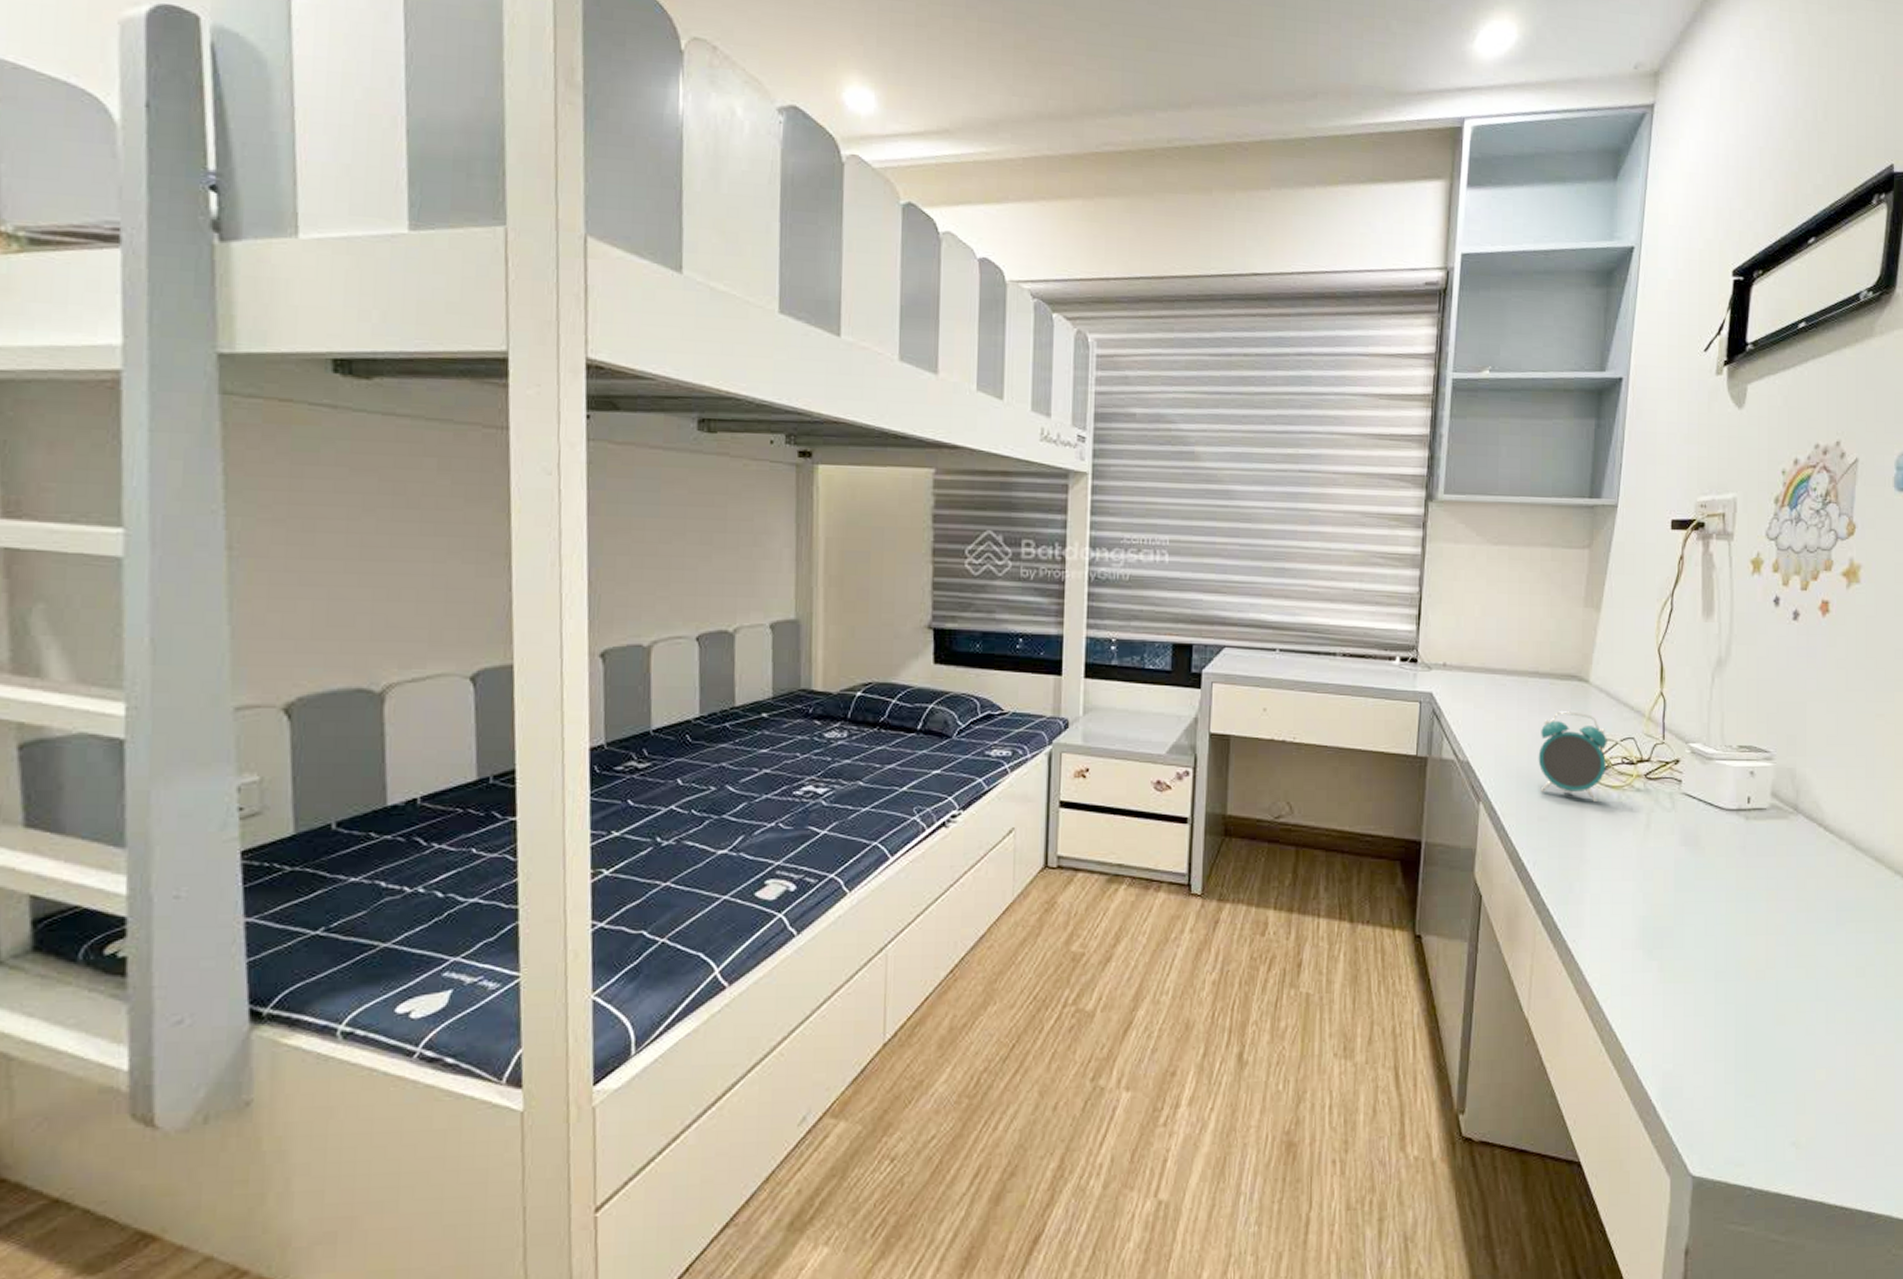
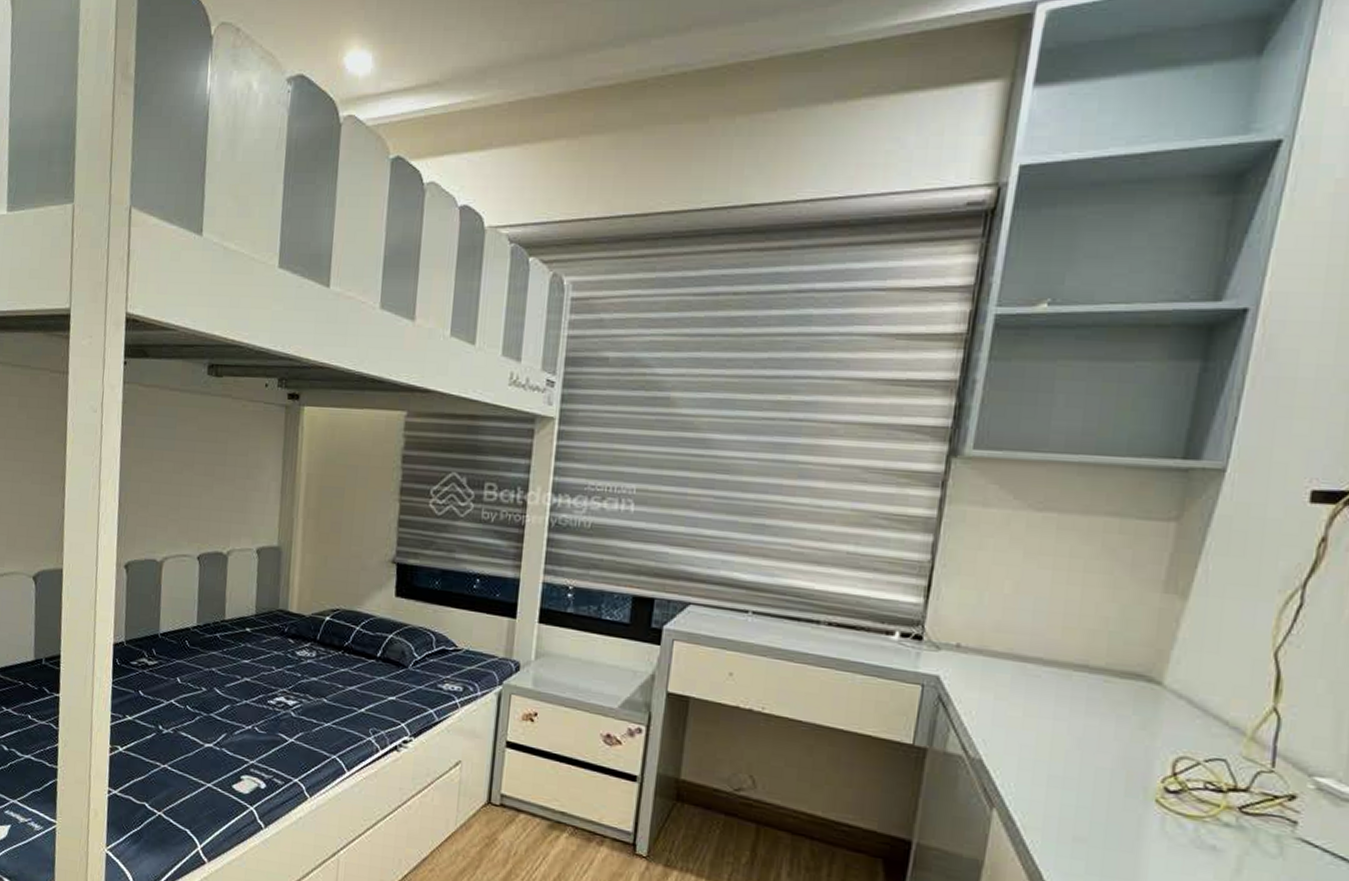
alarm clock: present [1538,711,1607,803] -> none [1079,715,1184,832]

